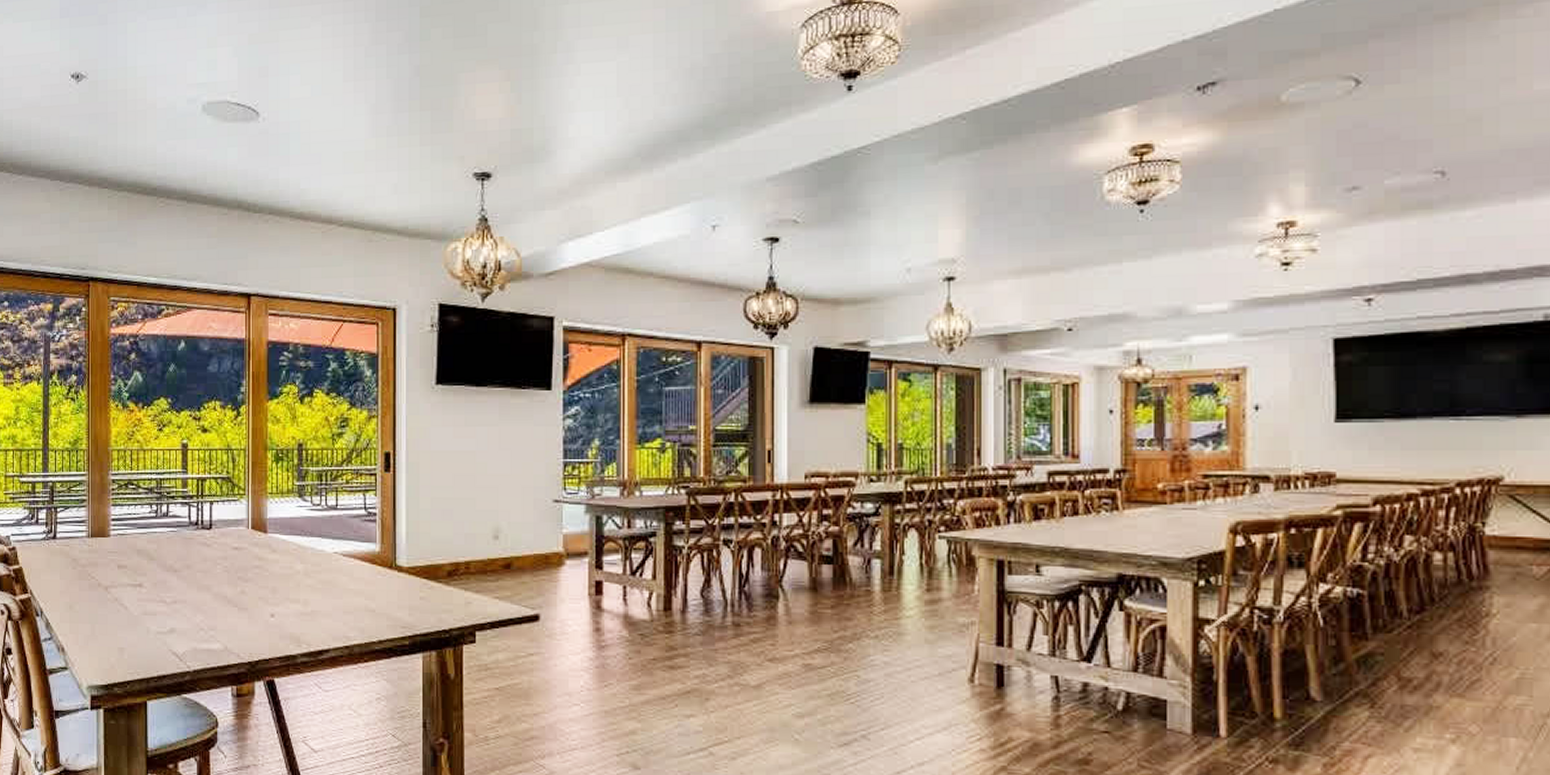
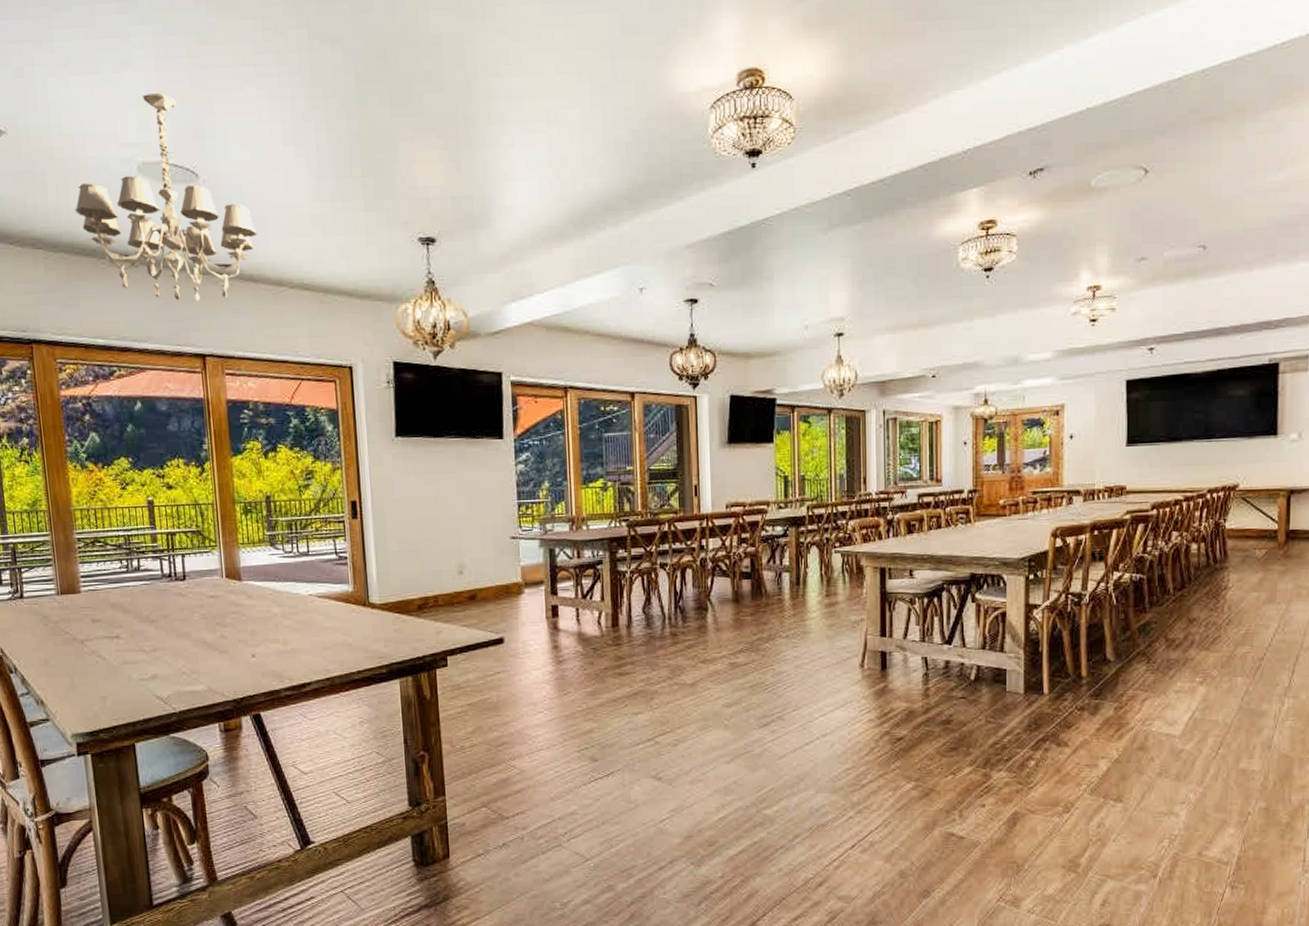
chandelier: none [141,34,312,239] -> present [74,93,258,301]

